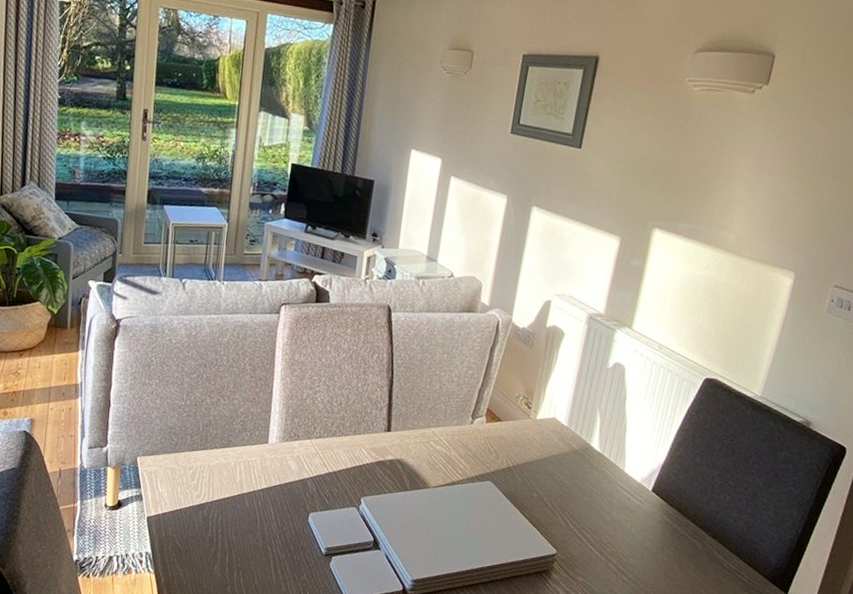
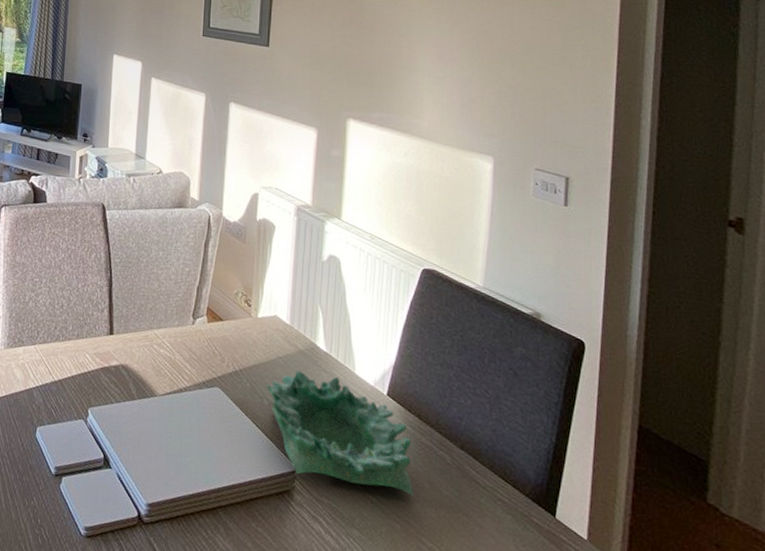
decorative bowl: none [537,467,669,577] -> present [266,370,414,497]

